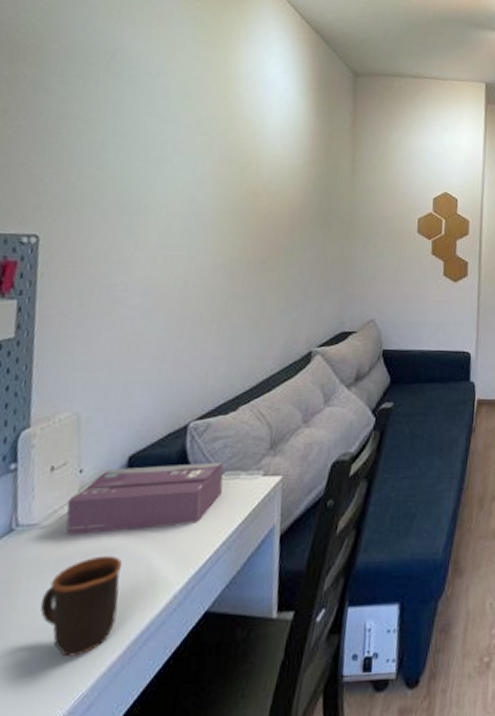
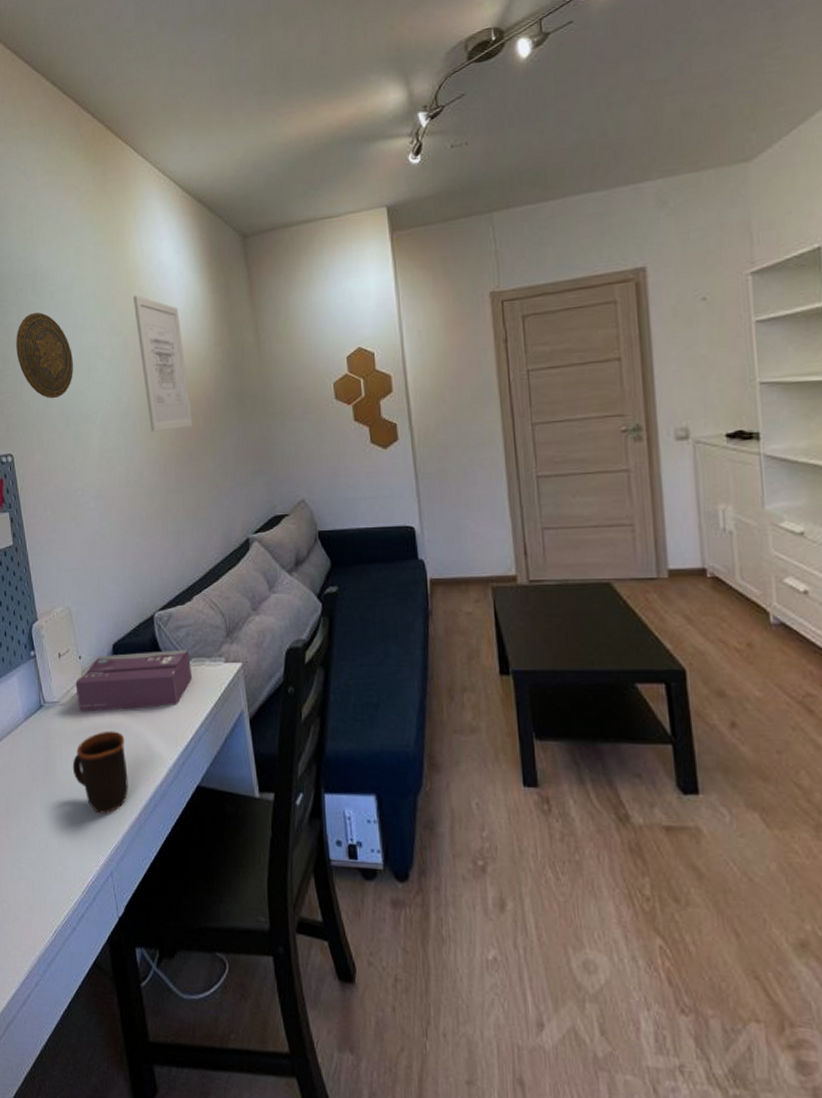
decorative plate: none [70,91,144,184] -> present [16,312,73,399]
wall art: none [223,100,277,237] -> present [132,295,194,432]

